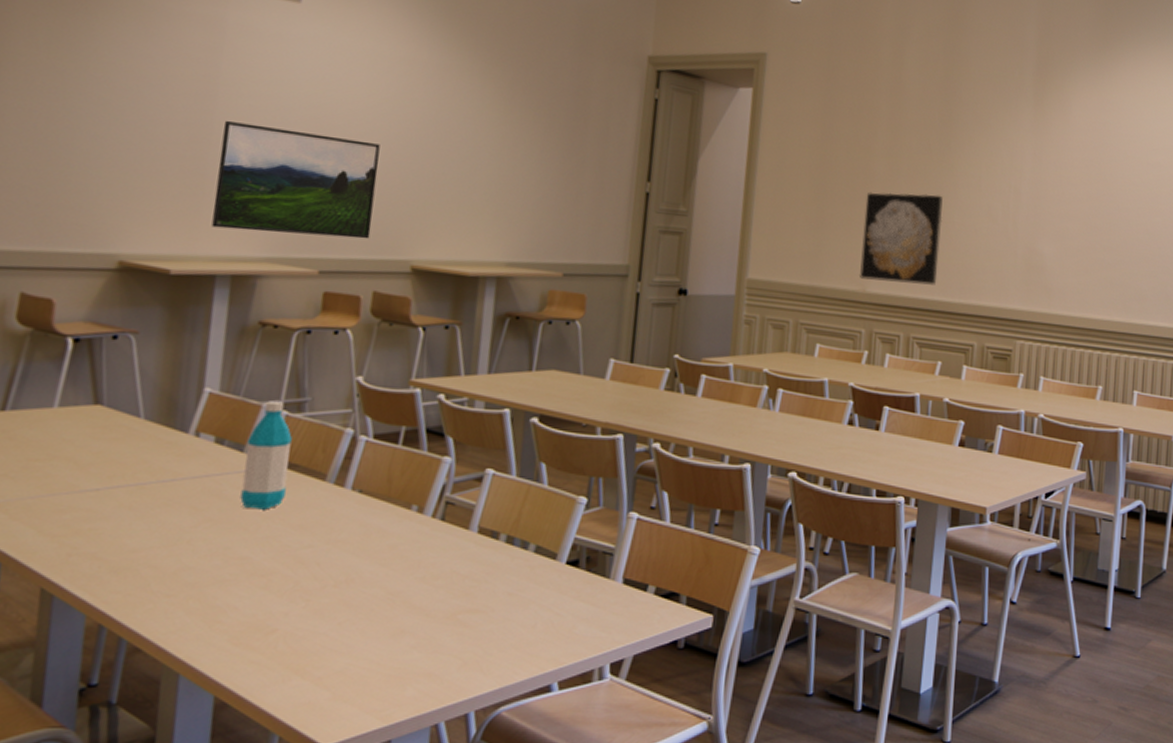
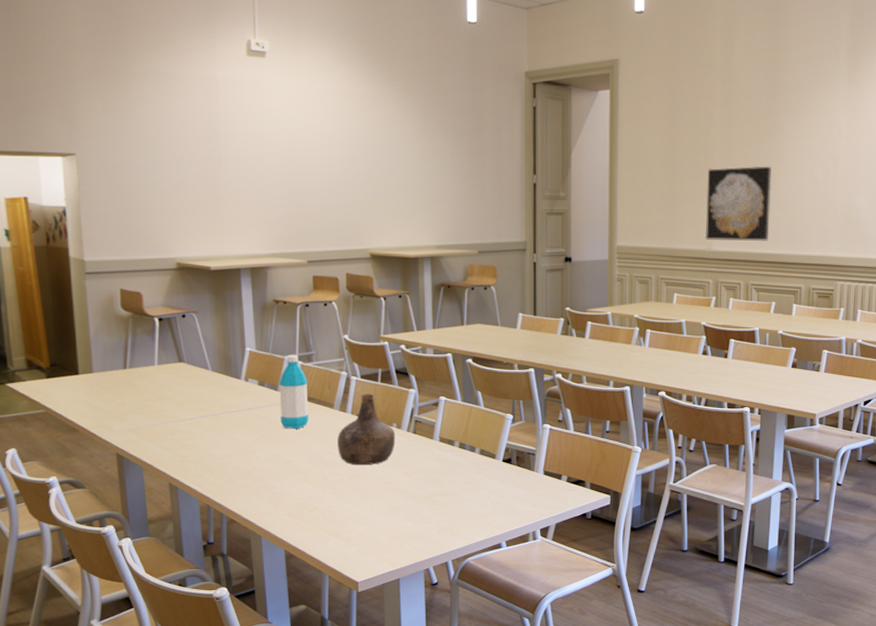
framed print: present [211,120,380,239] -> none [227,154,339,235]
bottle: none [323,460,414,567] -> present [338,393,395,466]

